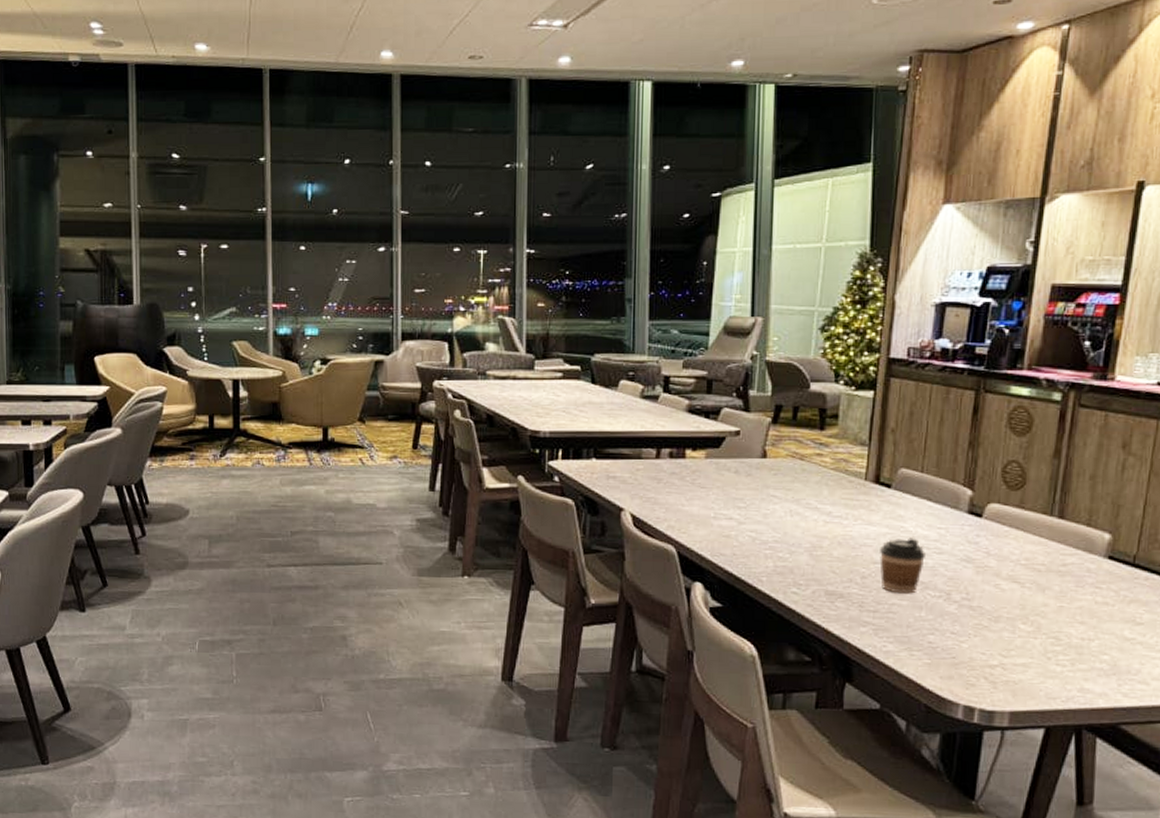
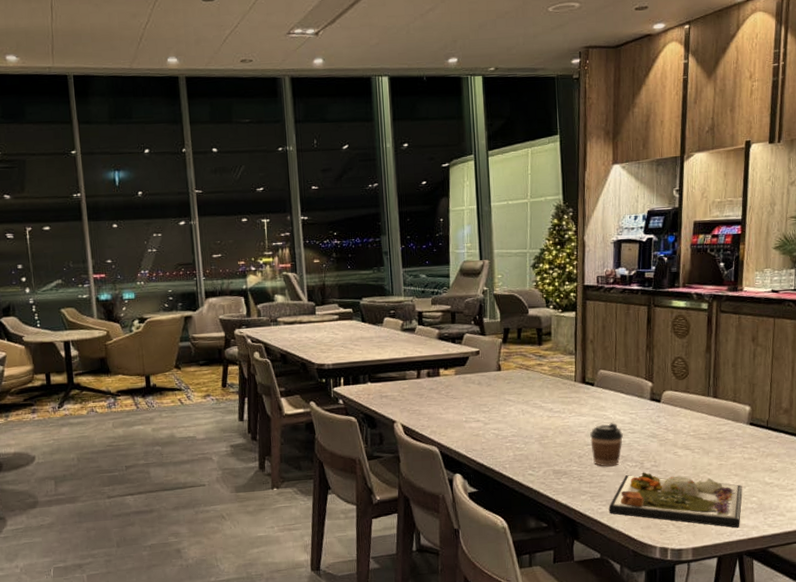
dinner plate: none [896,605,1090,693] -> present [608,472,742,528]

